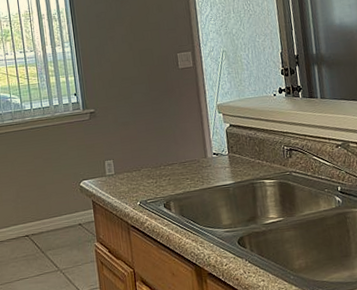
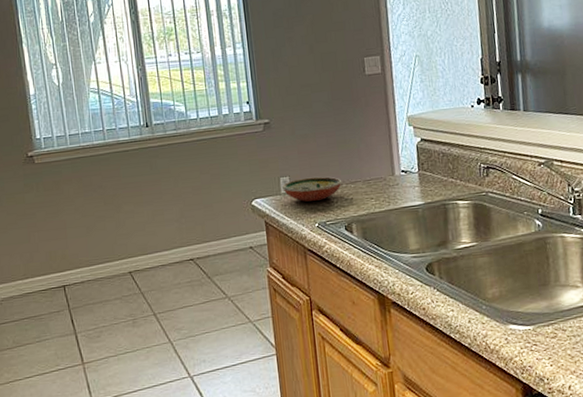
decorative bowl: none [106,159,161,183] -> present [281,176,342,202]

